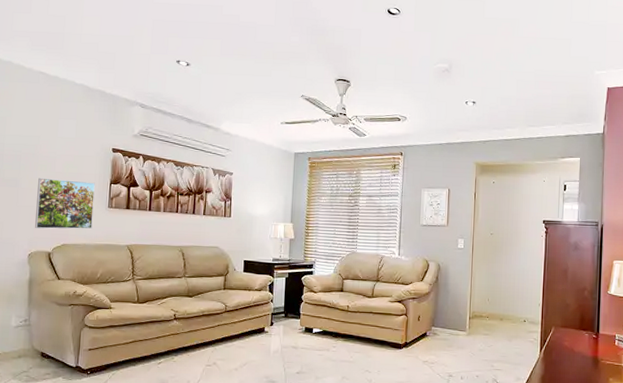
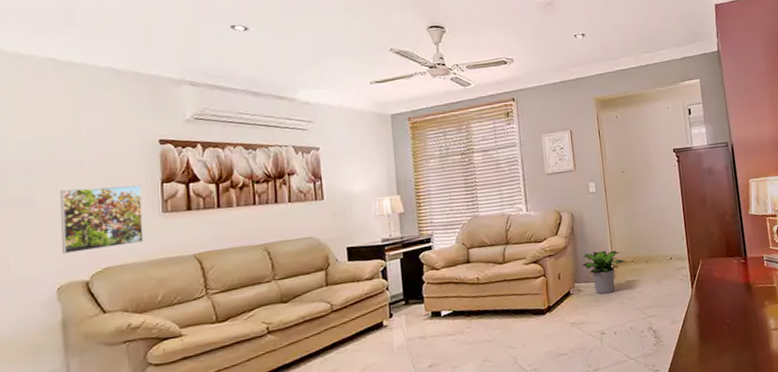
potted plant: none [442,302,482,342] -> present [583,250,626,295]

